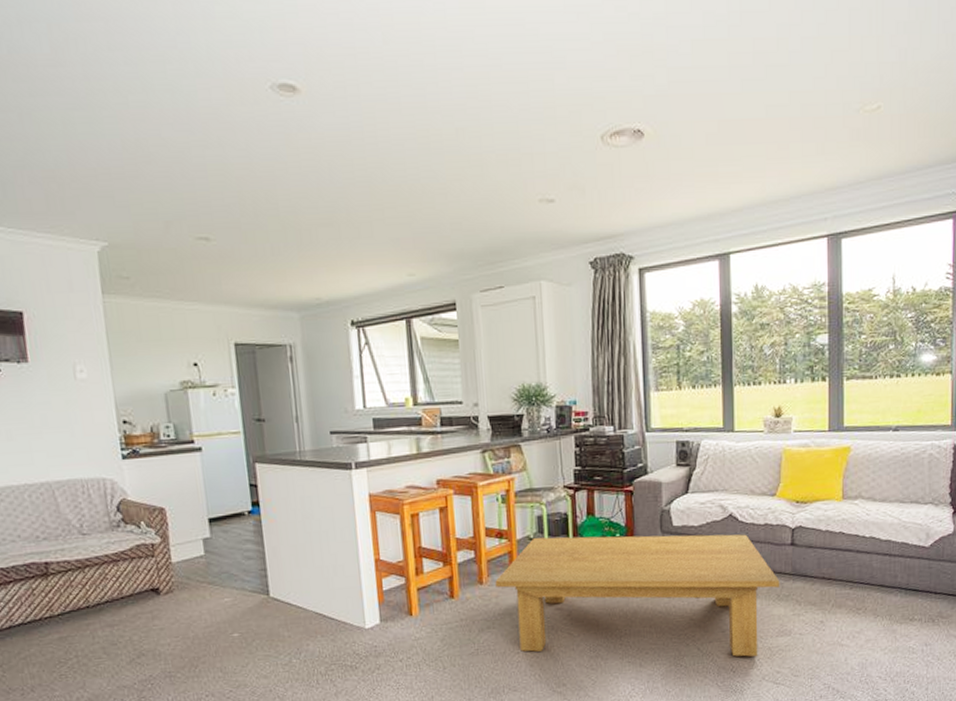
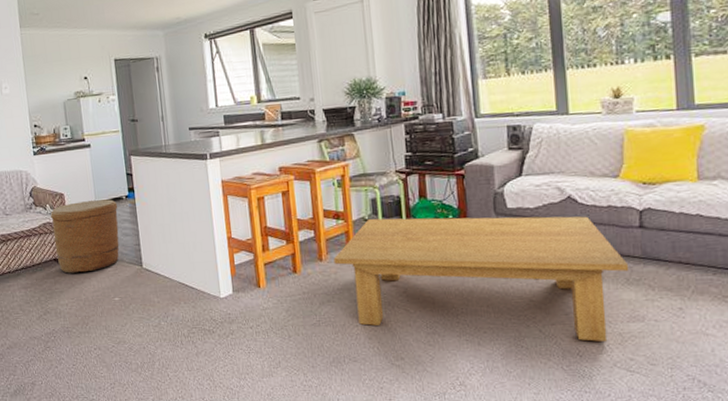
basket: none [146,514,240,607] -> present [50,198,119,274]

